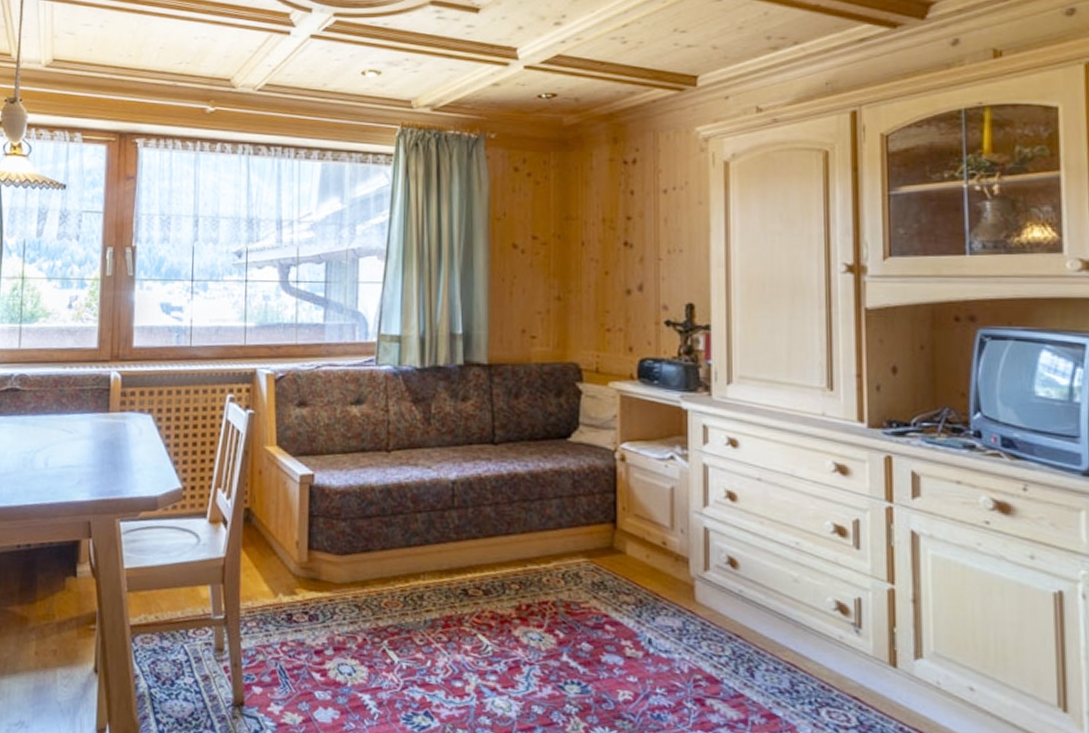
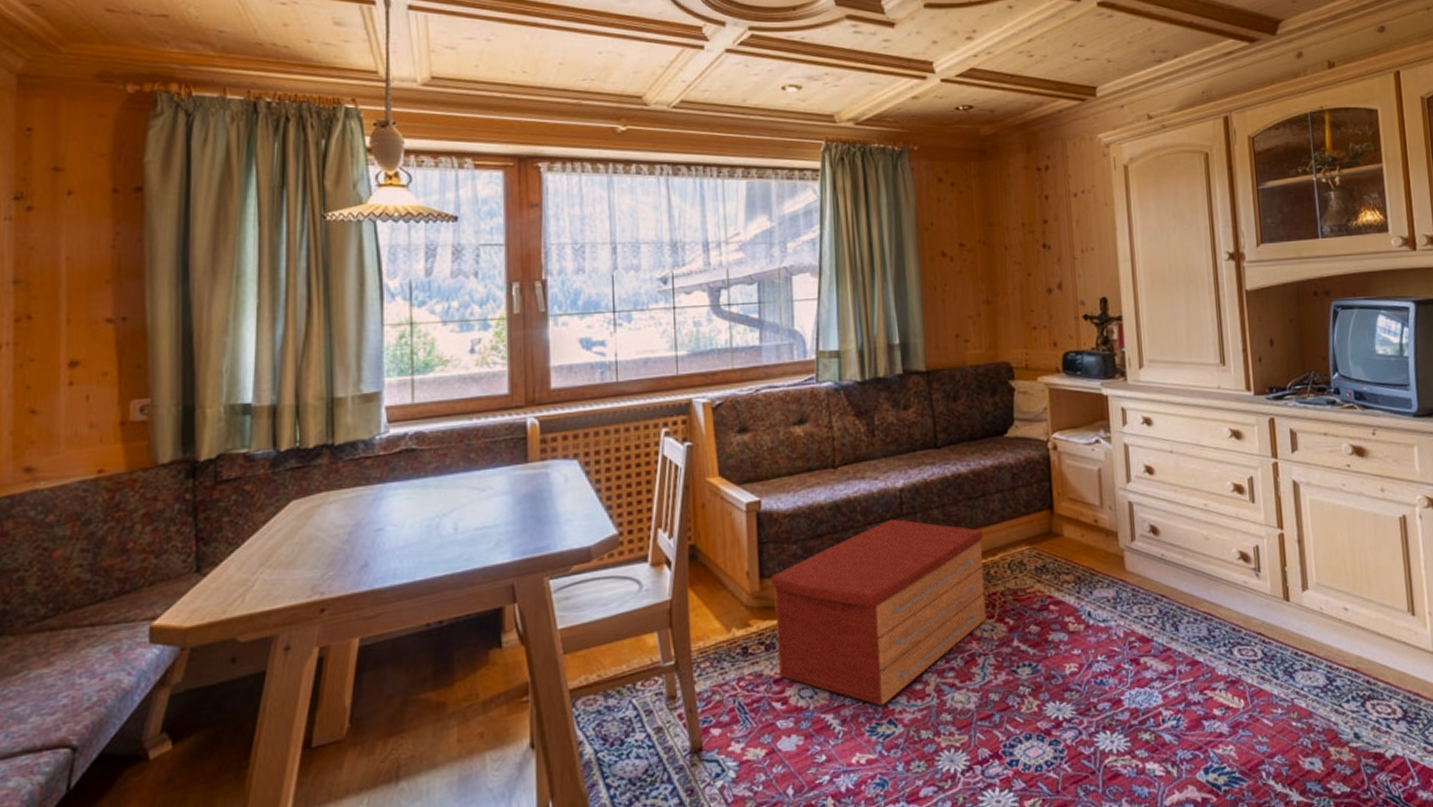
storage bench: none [319,510,537,696] -> present [771,518,987,706]

